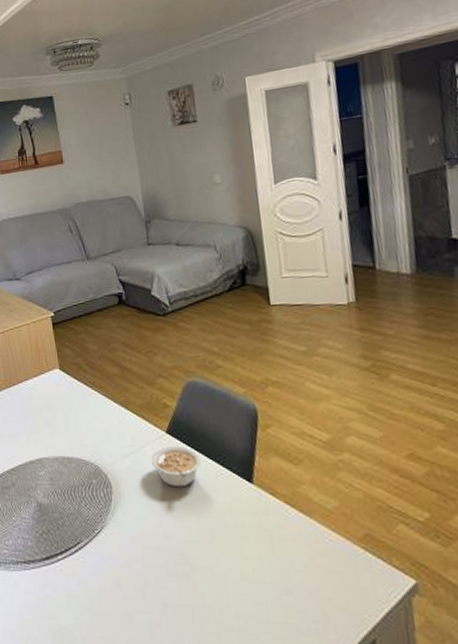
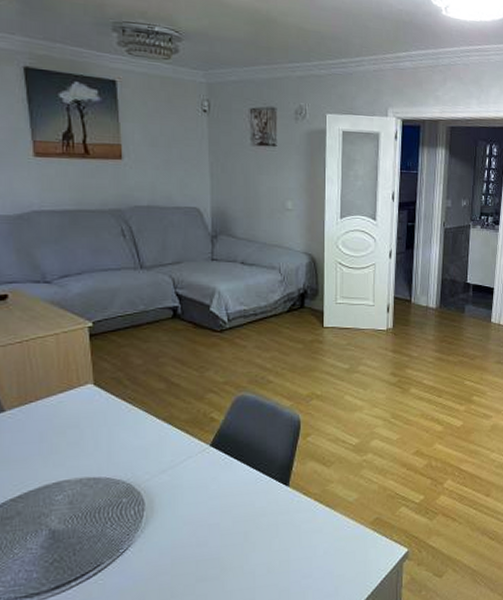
legume: present [151,446,201,487] -> none [191,458,242,497]

